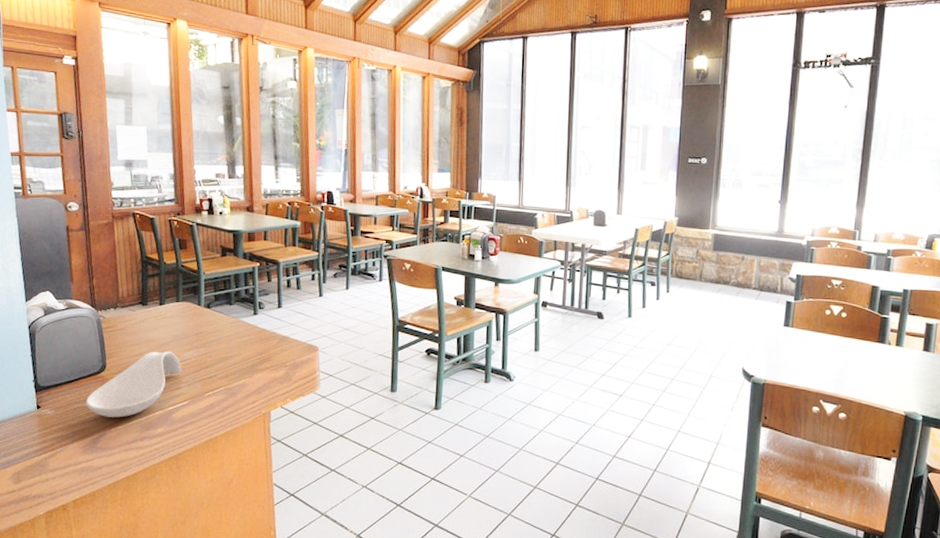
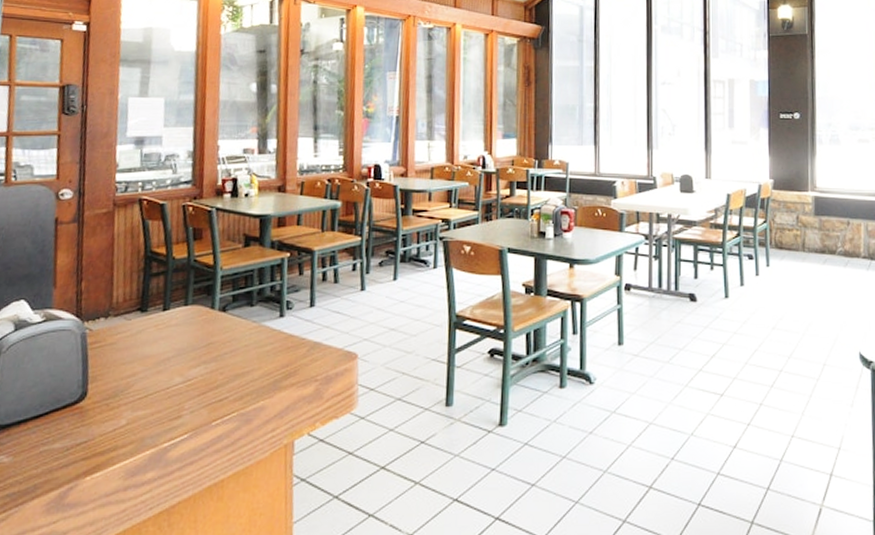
spoon rest: present [85,351,182,418] -> none [55,370,185,462]

